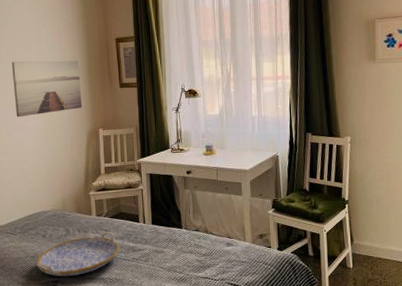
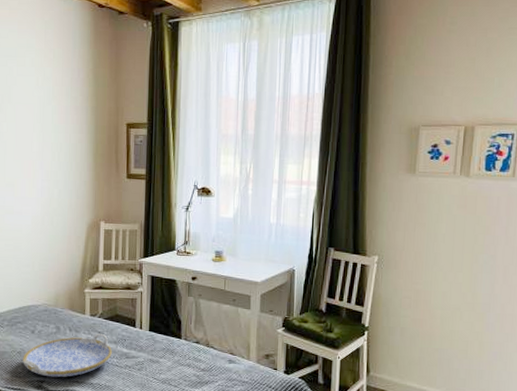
wall art: present [11,60,83,118] -> none [12,140,85,201]

